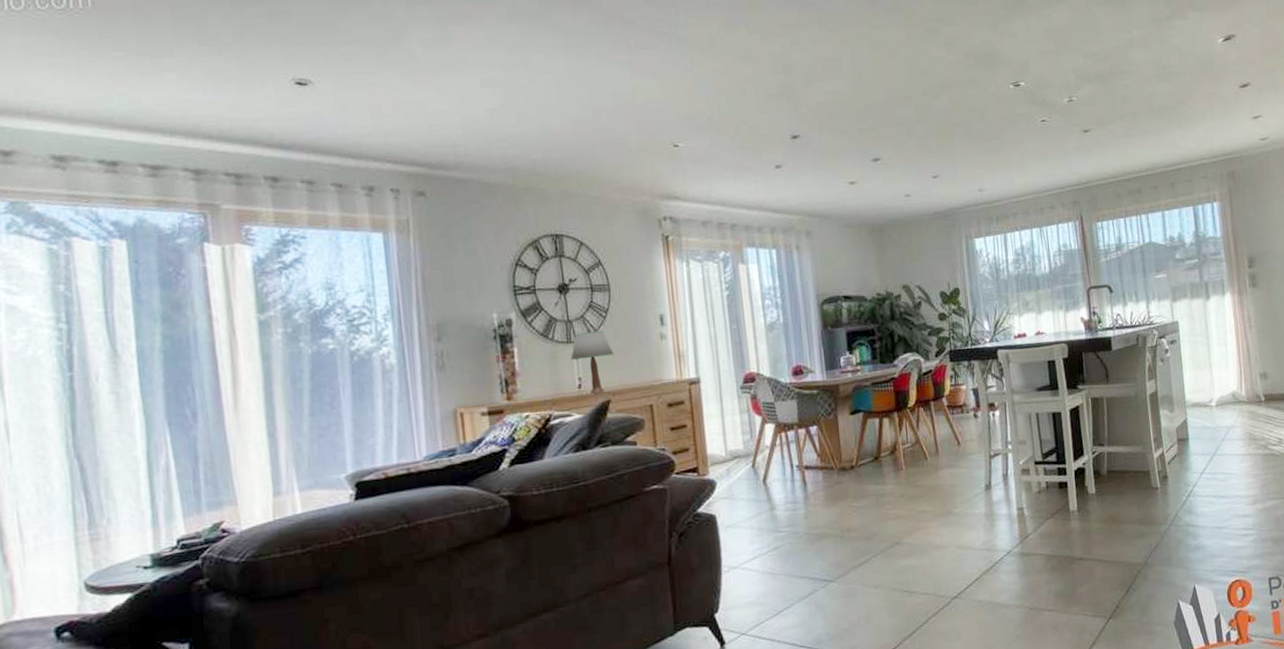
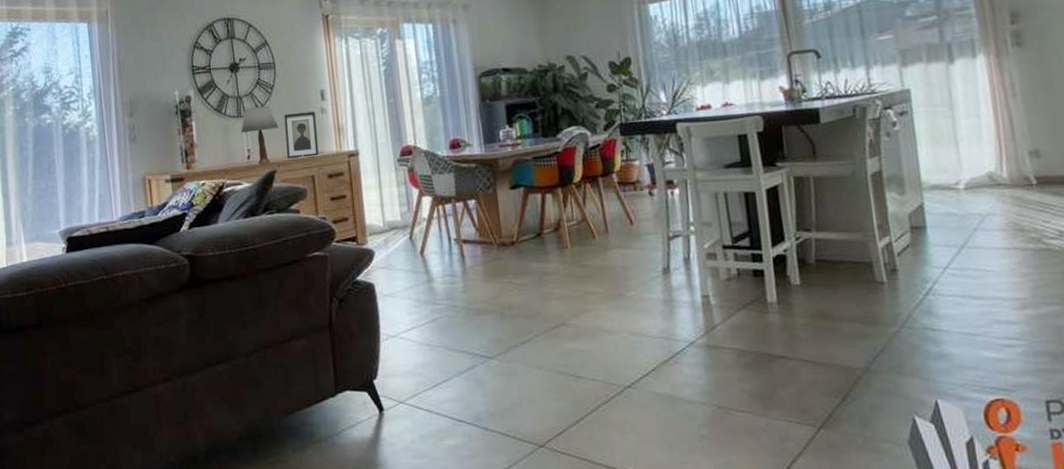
picture frame: none [619,337,658,388] -> present [284,111,319,159]

